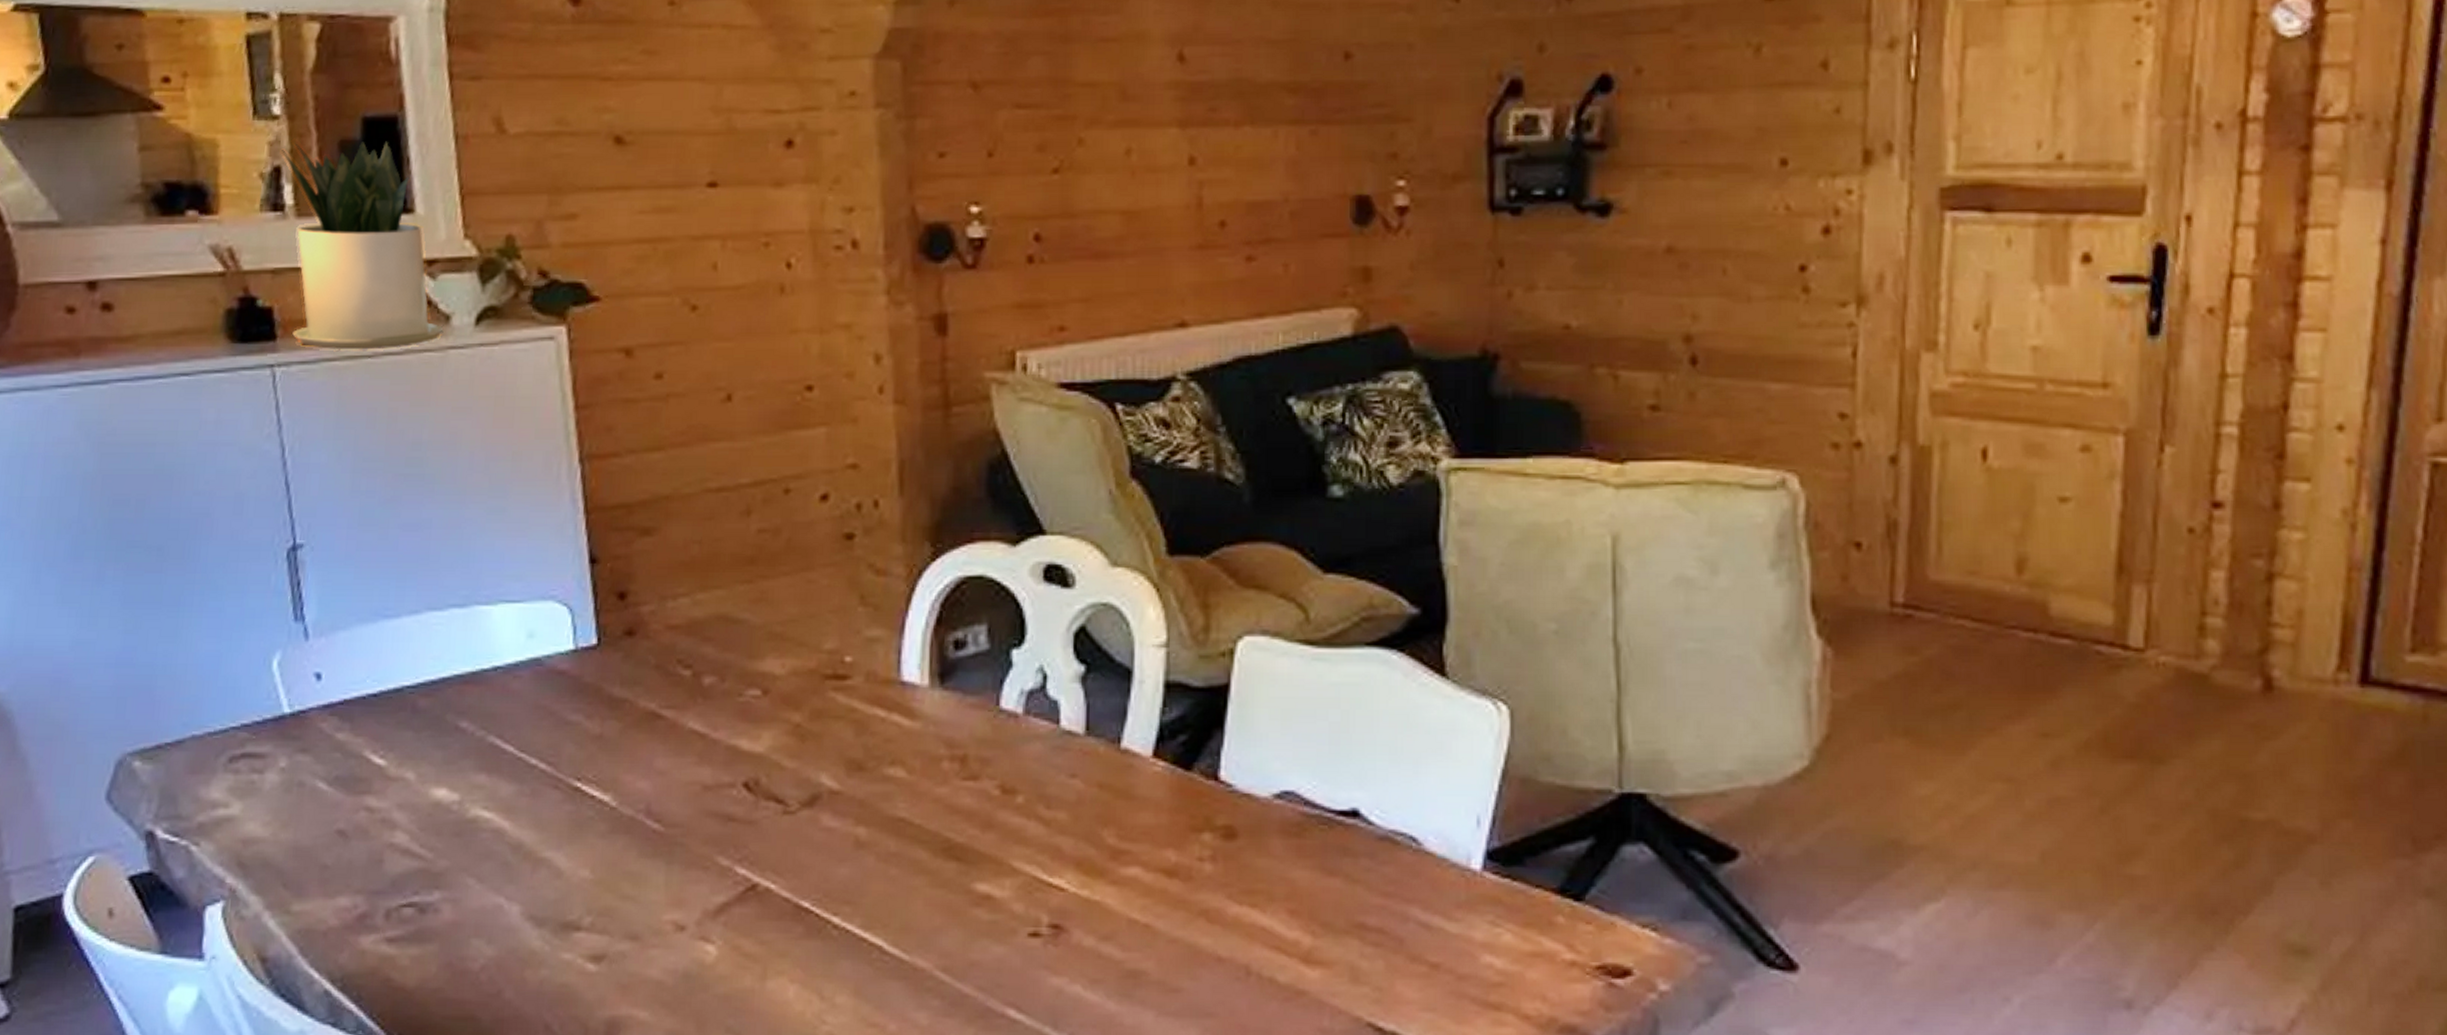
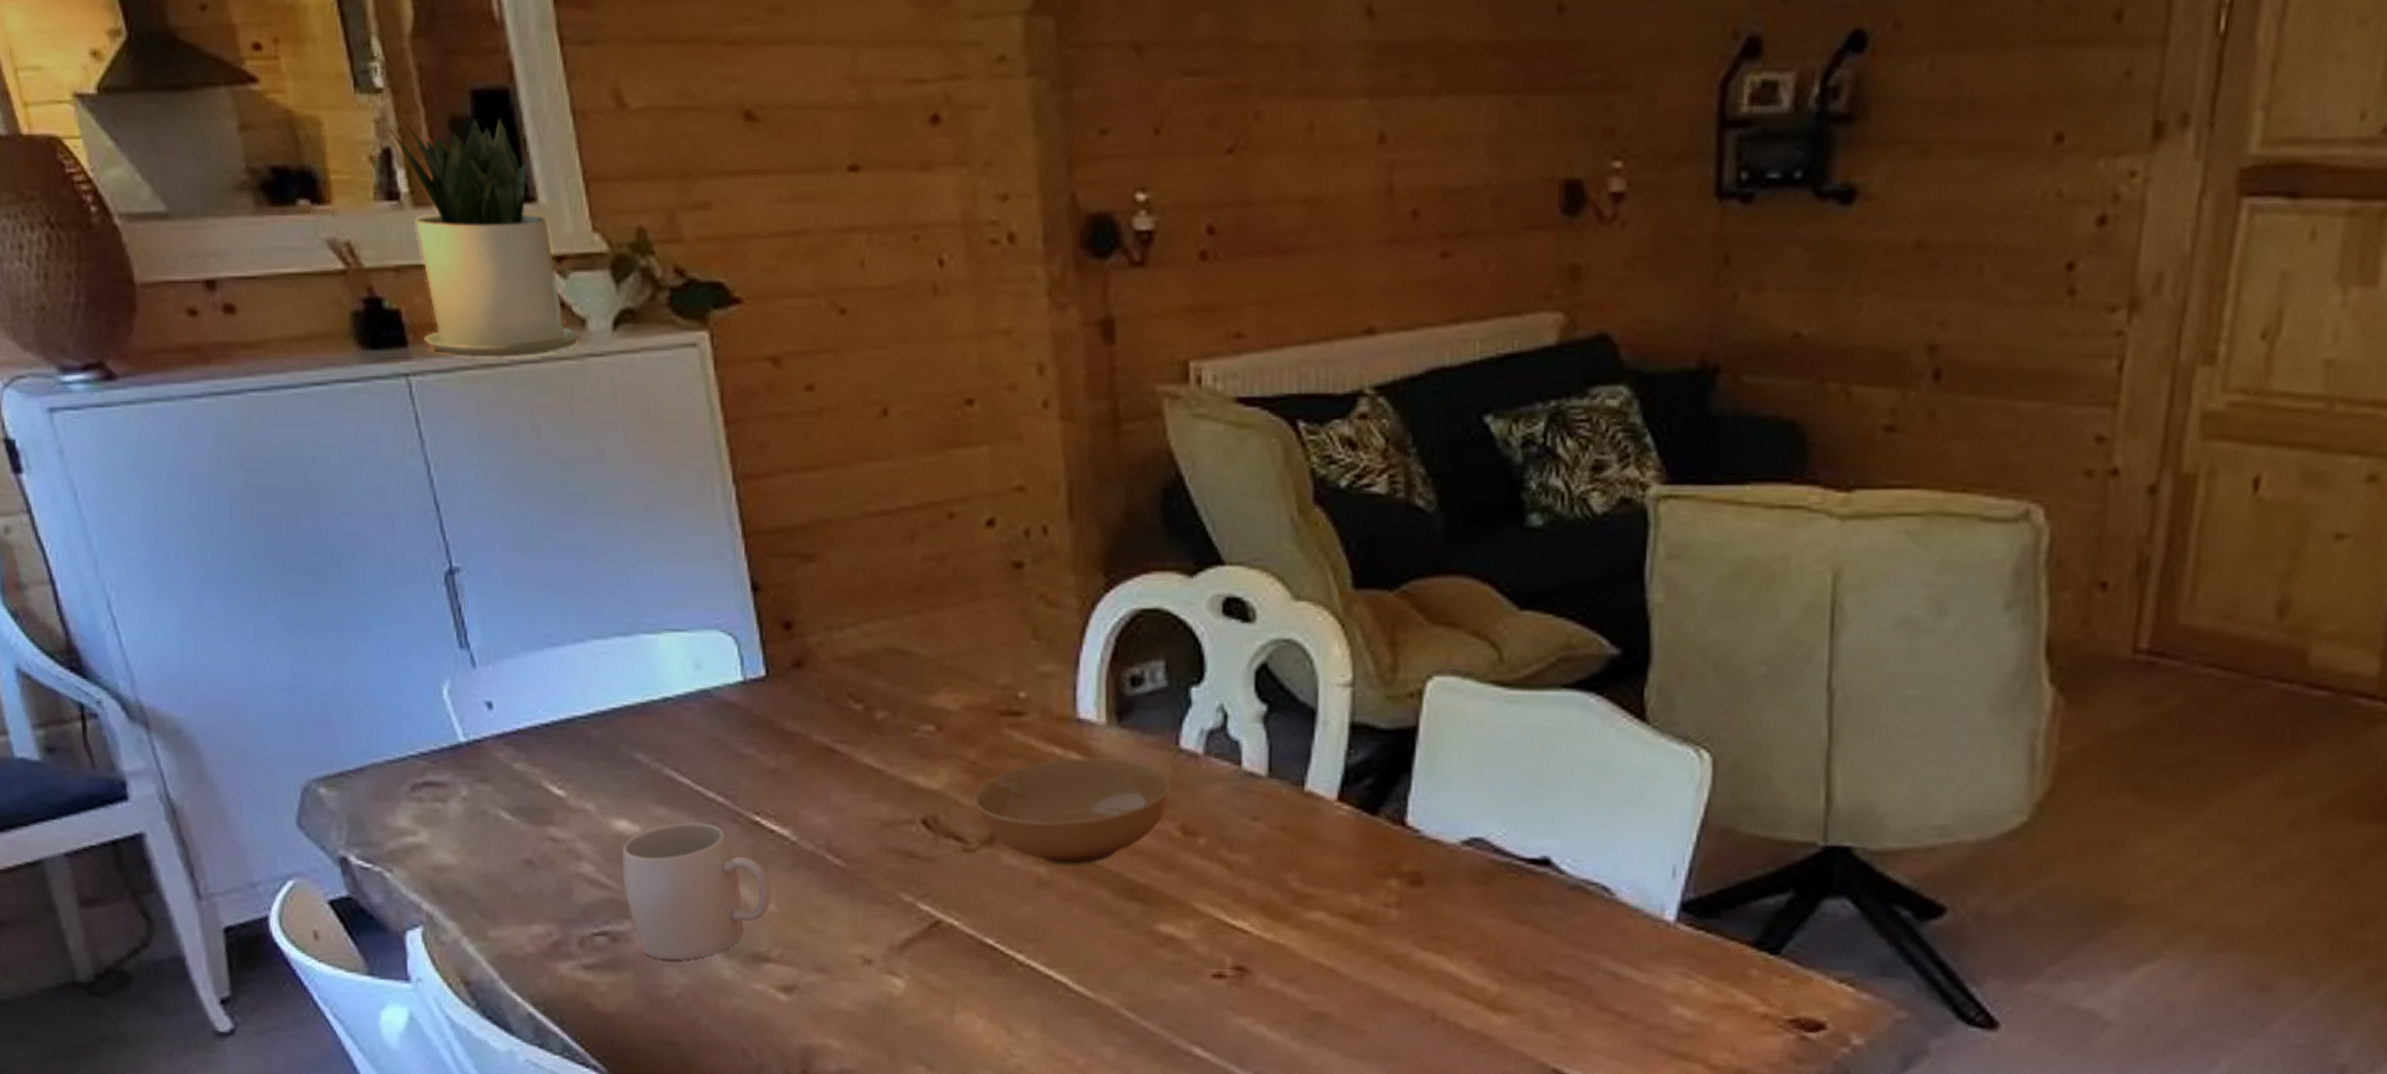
mug: none [436,790,587,931] -> present [622,822,771,961]
bowl: none [796,718,991,826] -> present [974,757,1171,865]

